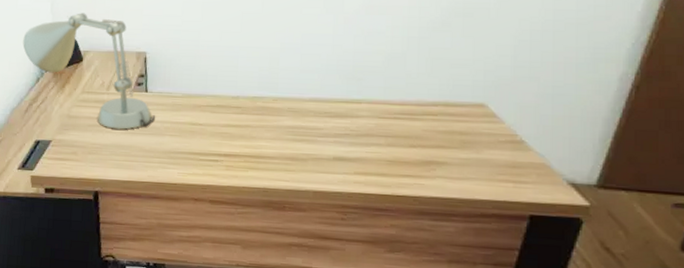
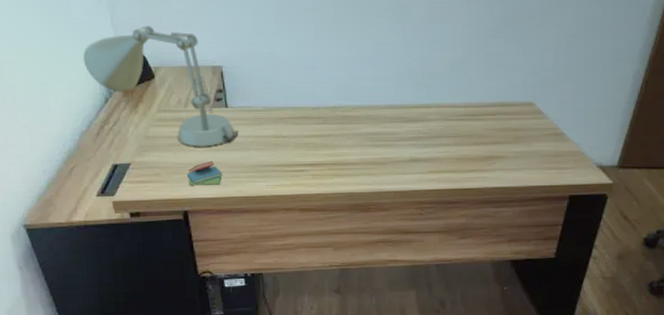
sticky notes: none [101,143,136,168] -> present [186,160,223,186]

